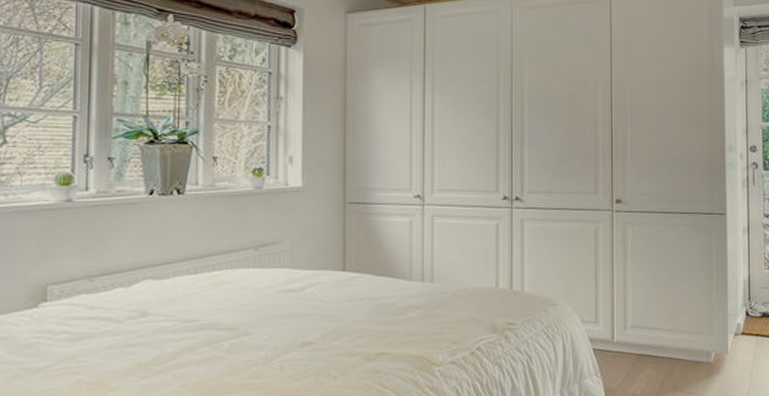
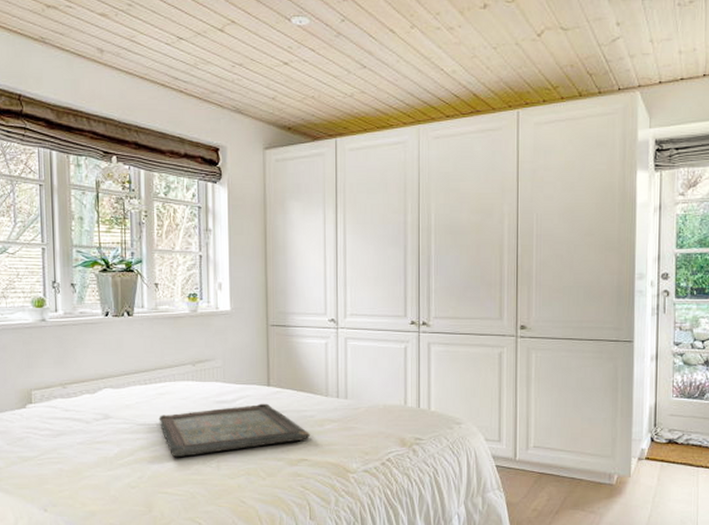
serving tray: none [210,290,390,359] -> present [159,403,310,458]

